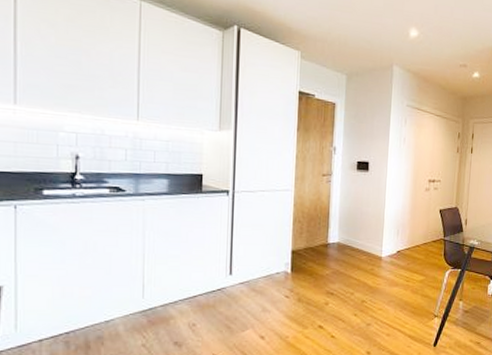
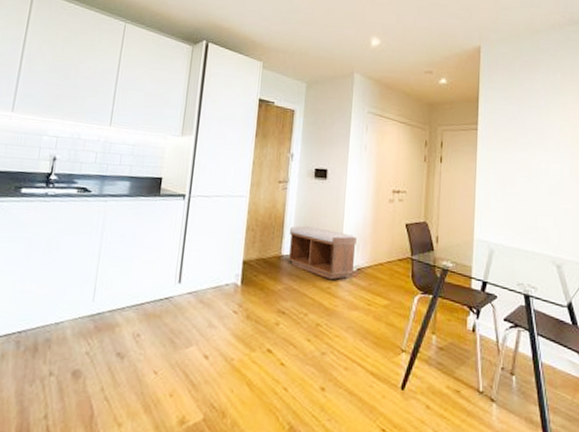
bench: none [334,216,397,262] -> present [288,226,357,279]

